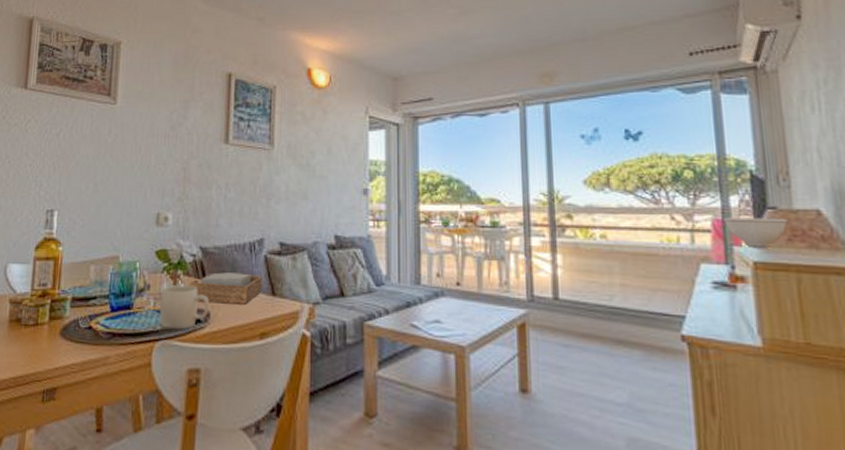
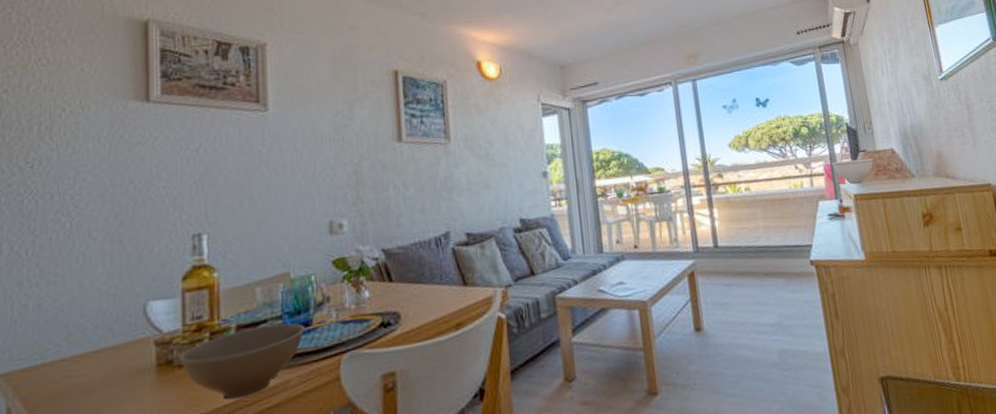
bowl: none [26,302,127,365] -> present [180,323,305,400]
mug: present [159,284,210,332] -> none [342,289,399,341]
napkin holder: present [189,272,263,306] -> none [374,268,453,305]

